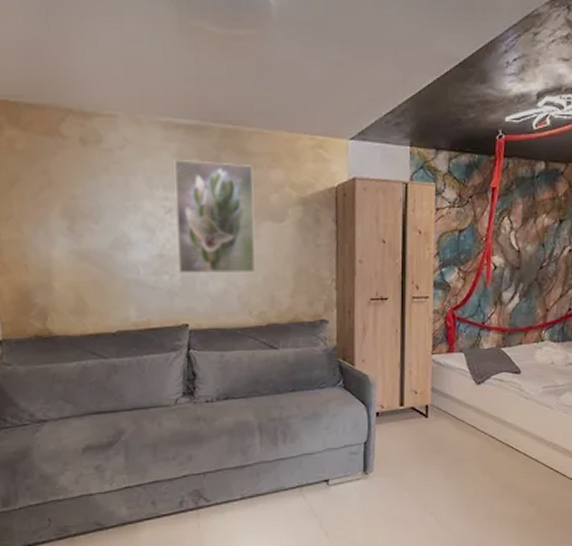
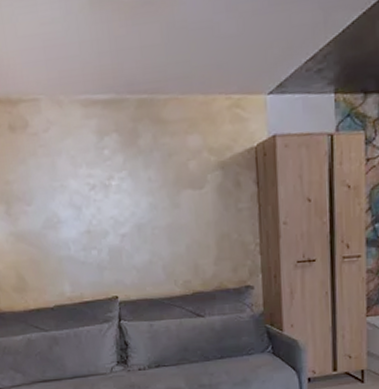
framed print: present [174,160,255,273] -> none [94,133,178,248]

